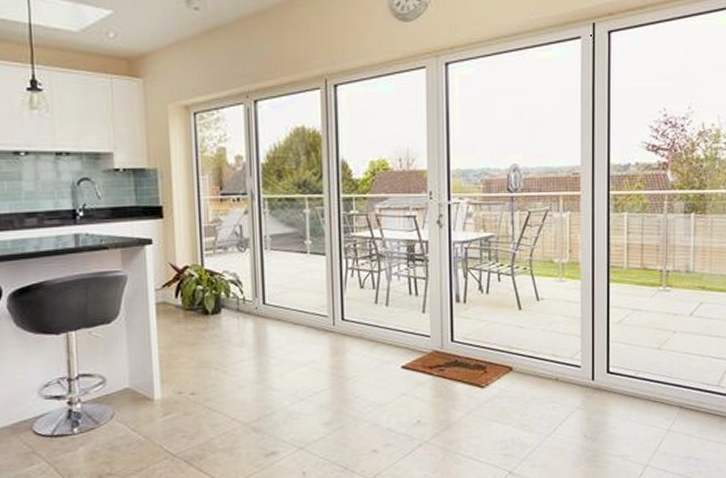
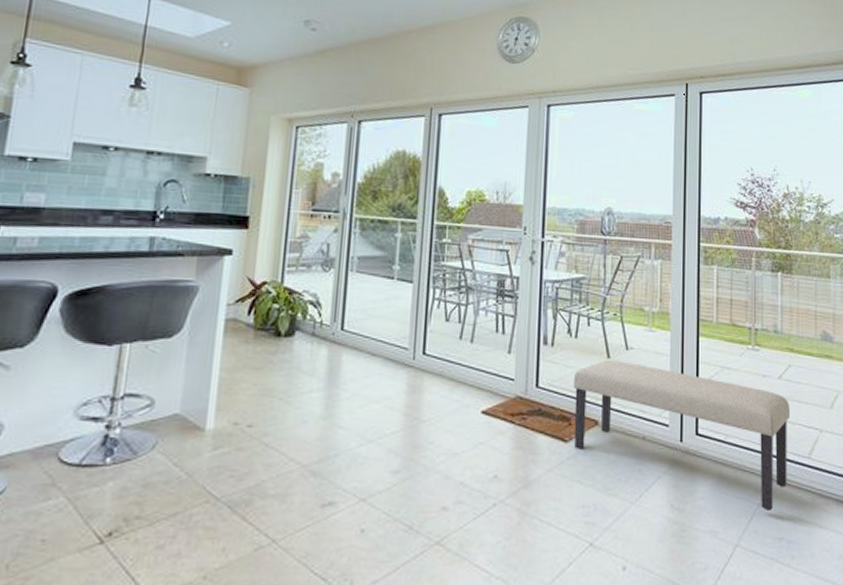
bench: none [486,311,700,435] -> present [573,359,790,512]

